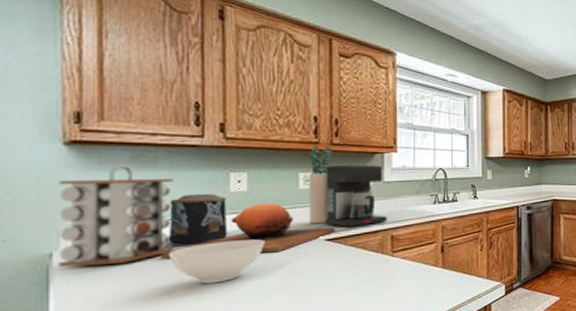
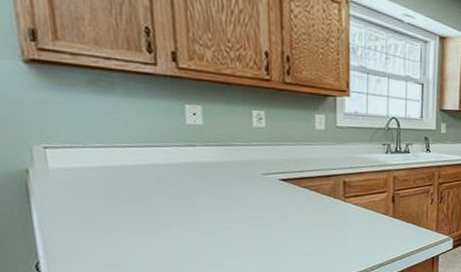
spice rack: present [57,165,173,267] -> none [24,88,138,185]
chopping board: present [160,203,336,259] -> none [126,138,290,188]
canister: present [164,193,228,249] -> none [129,123,187,174]
bowl: present [168,239,265,285] -> none [133,172,223,211]
vase: present [308,142,334,224] -> none [261,80,286,164]
coffee maker: present [324,165,388,228] -> none [278,105,340,170]

